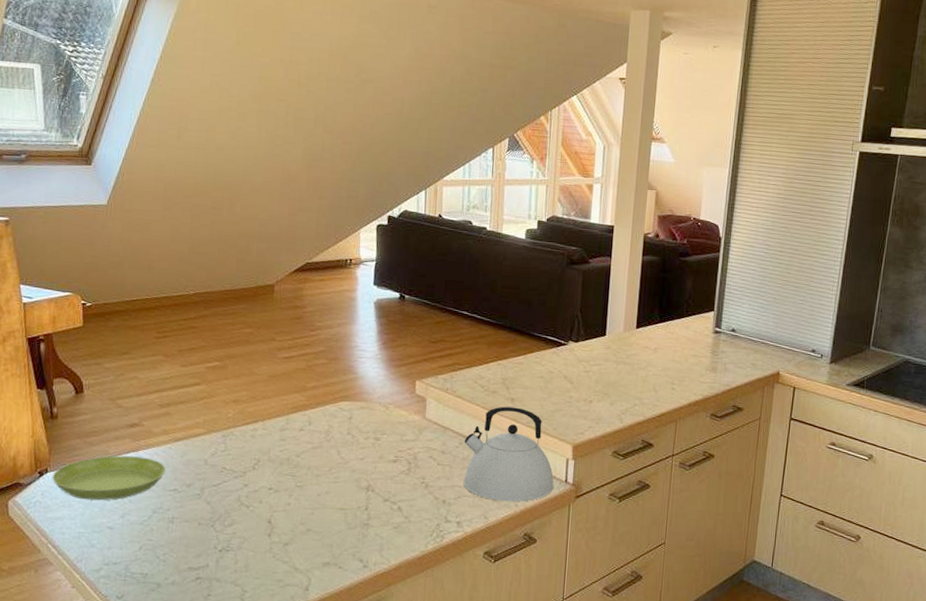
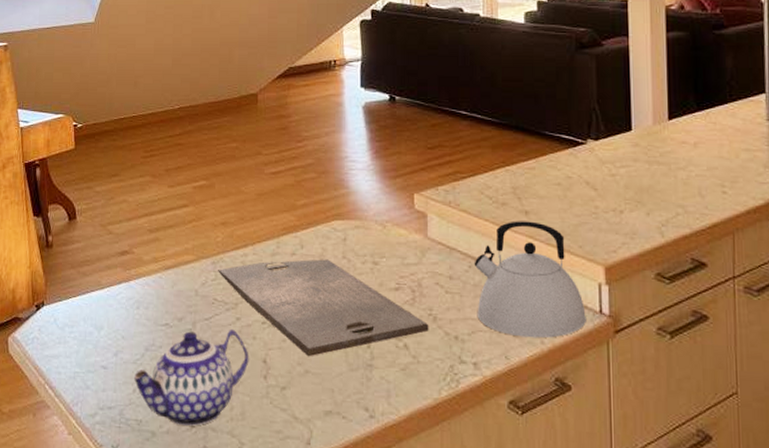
saucer: present [52,455,165,501] -> none [48,286,156,337]
teapot: none [141,494,255,578] -> present [134,328,249,426]
cutting board: none [228,434,421,518] -> present [218,259,429,357]

